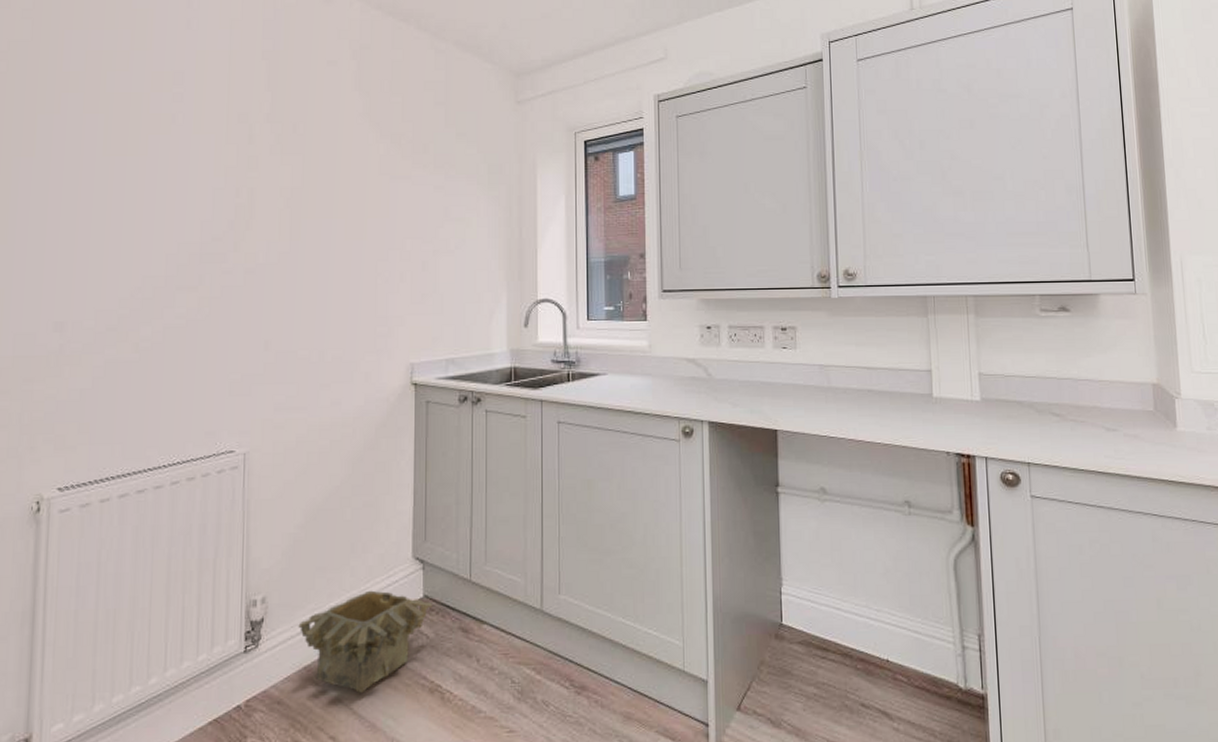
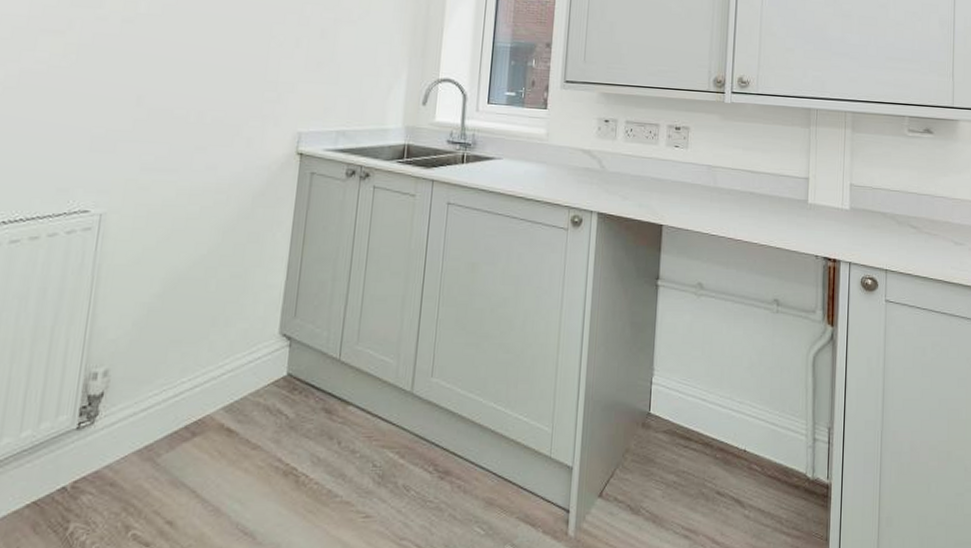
planter: present [298,590,432,693] -> none [143,366,296,475]

